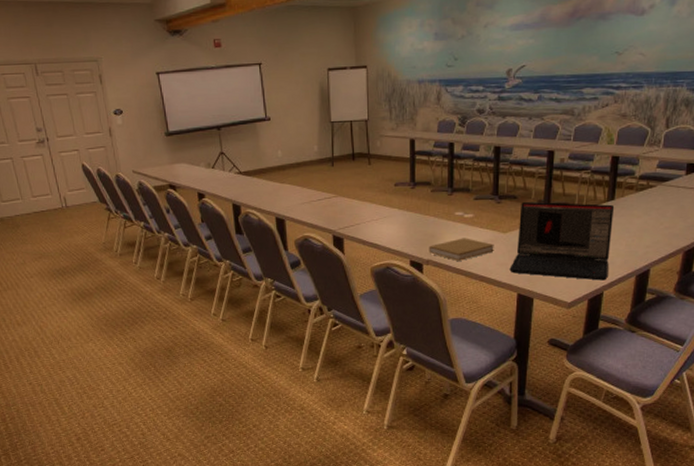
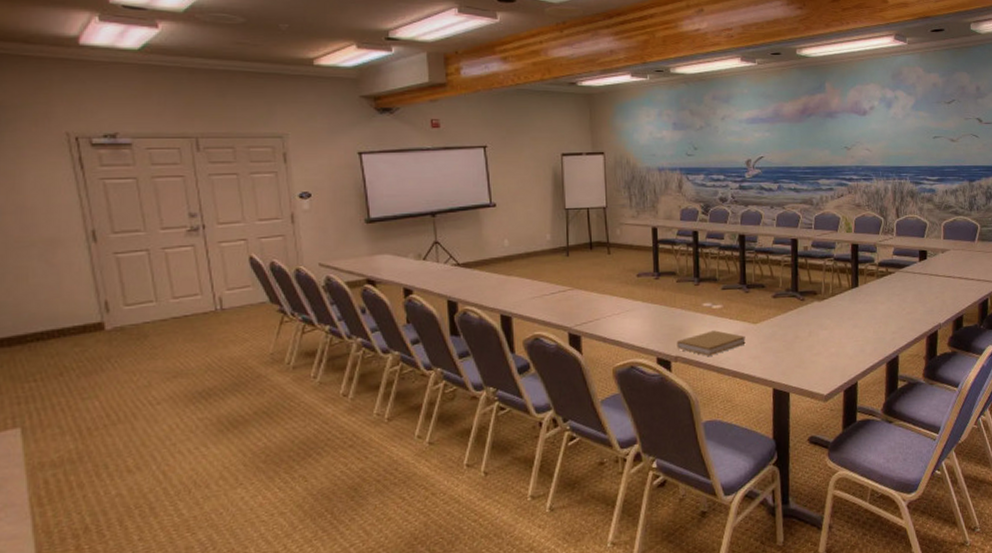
laptop: present [509,202,615,281] -> none [763,290,860,370]

